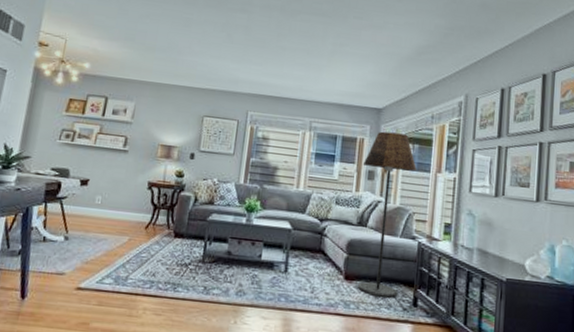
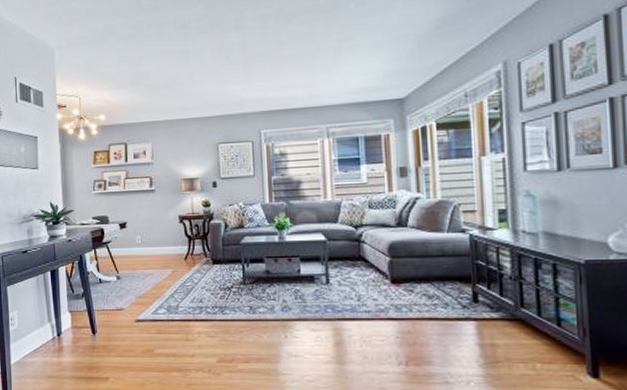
floor lamp: present [358,131,417,298] -> none [392,120,455,297]

